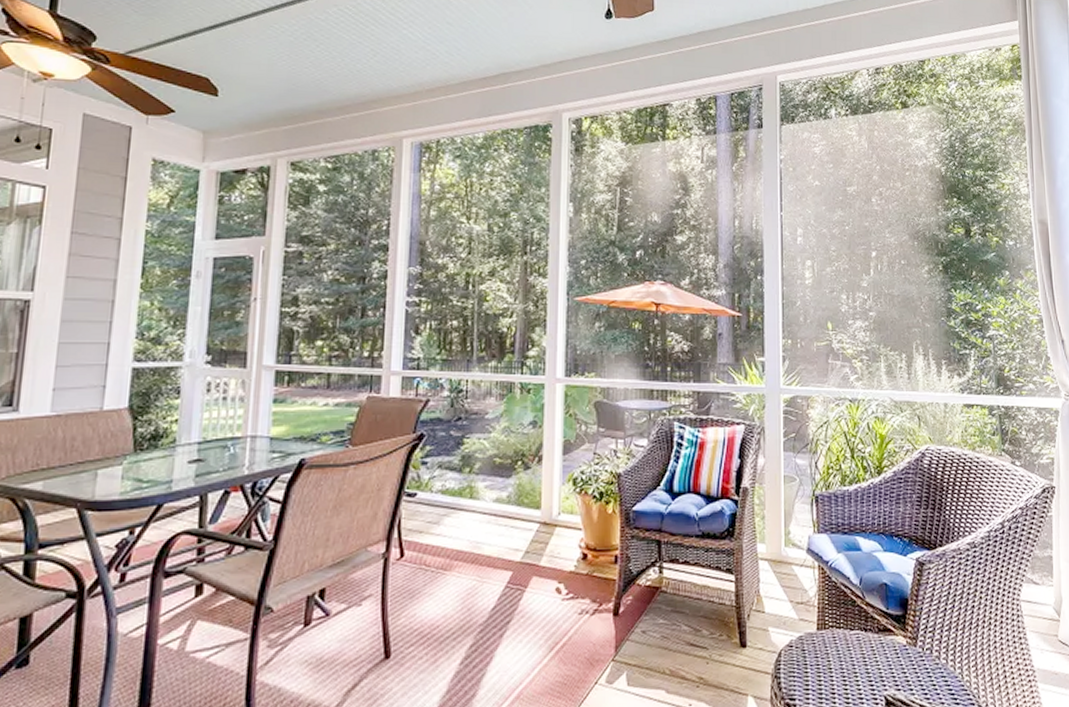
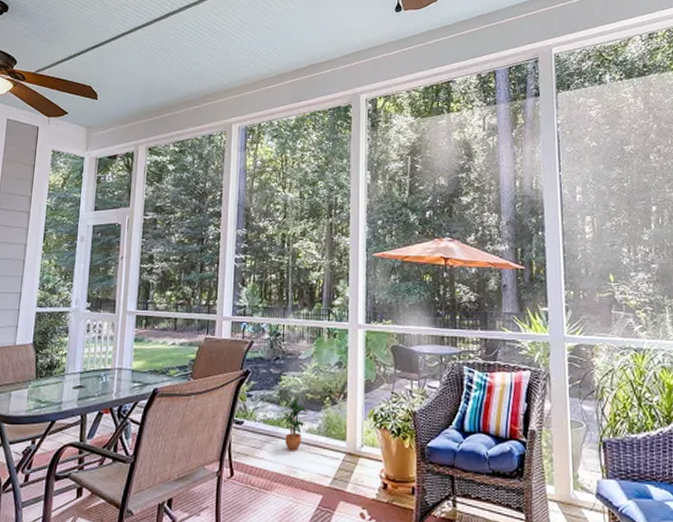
potted plant: none [464,459,496,525] -> present [282,394,308,451]

